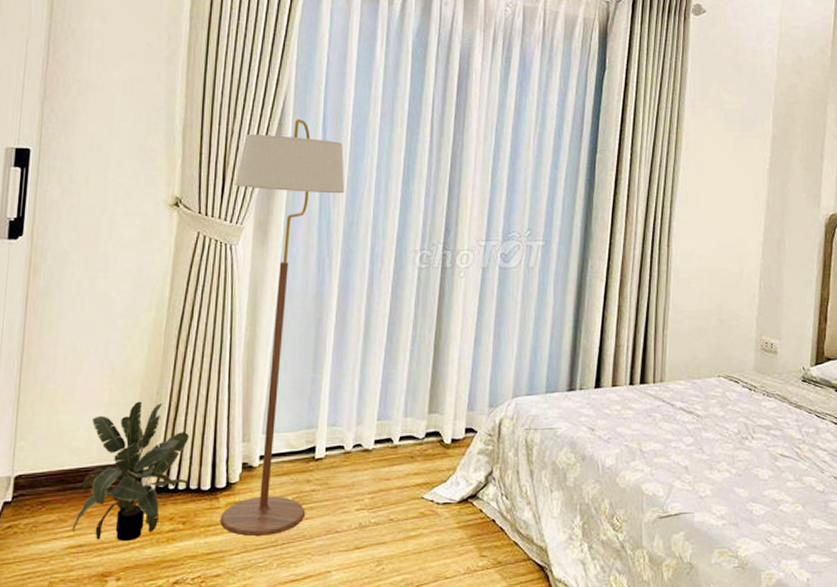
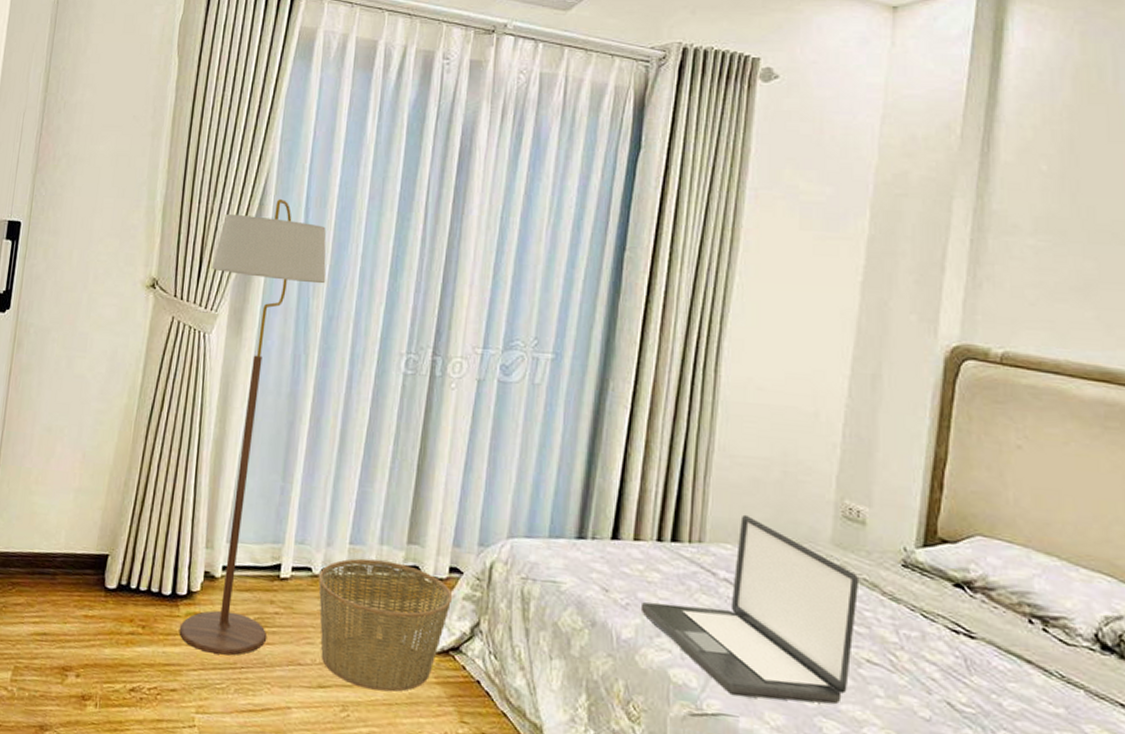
potted plant: present [72,401,190,541] -> none [38,490,154,637]
basket: none [351,431,469,543] -> present [318,558,453,692]
laptop: none [619,356,774,498] -> present [640,514,860,705]

